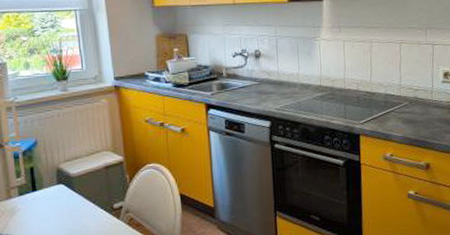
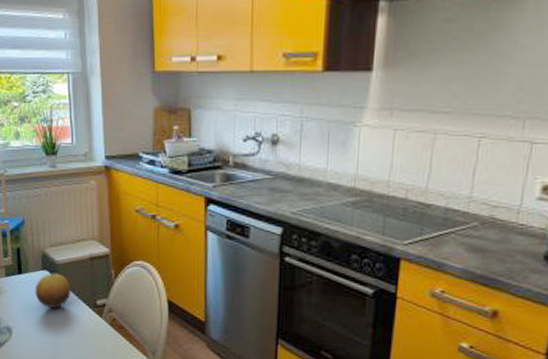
fruit: none [50,185,88,219] -> present [35,273,71,308]

